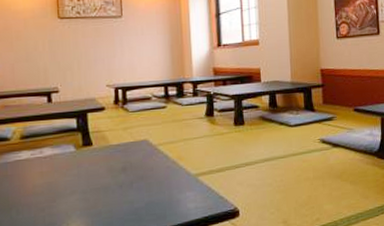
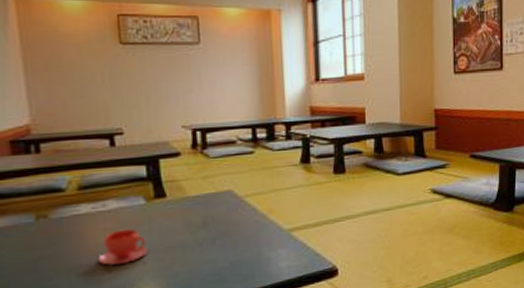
teacup: none [34,172,76,205] -> present [97,228,147,267]

